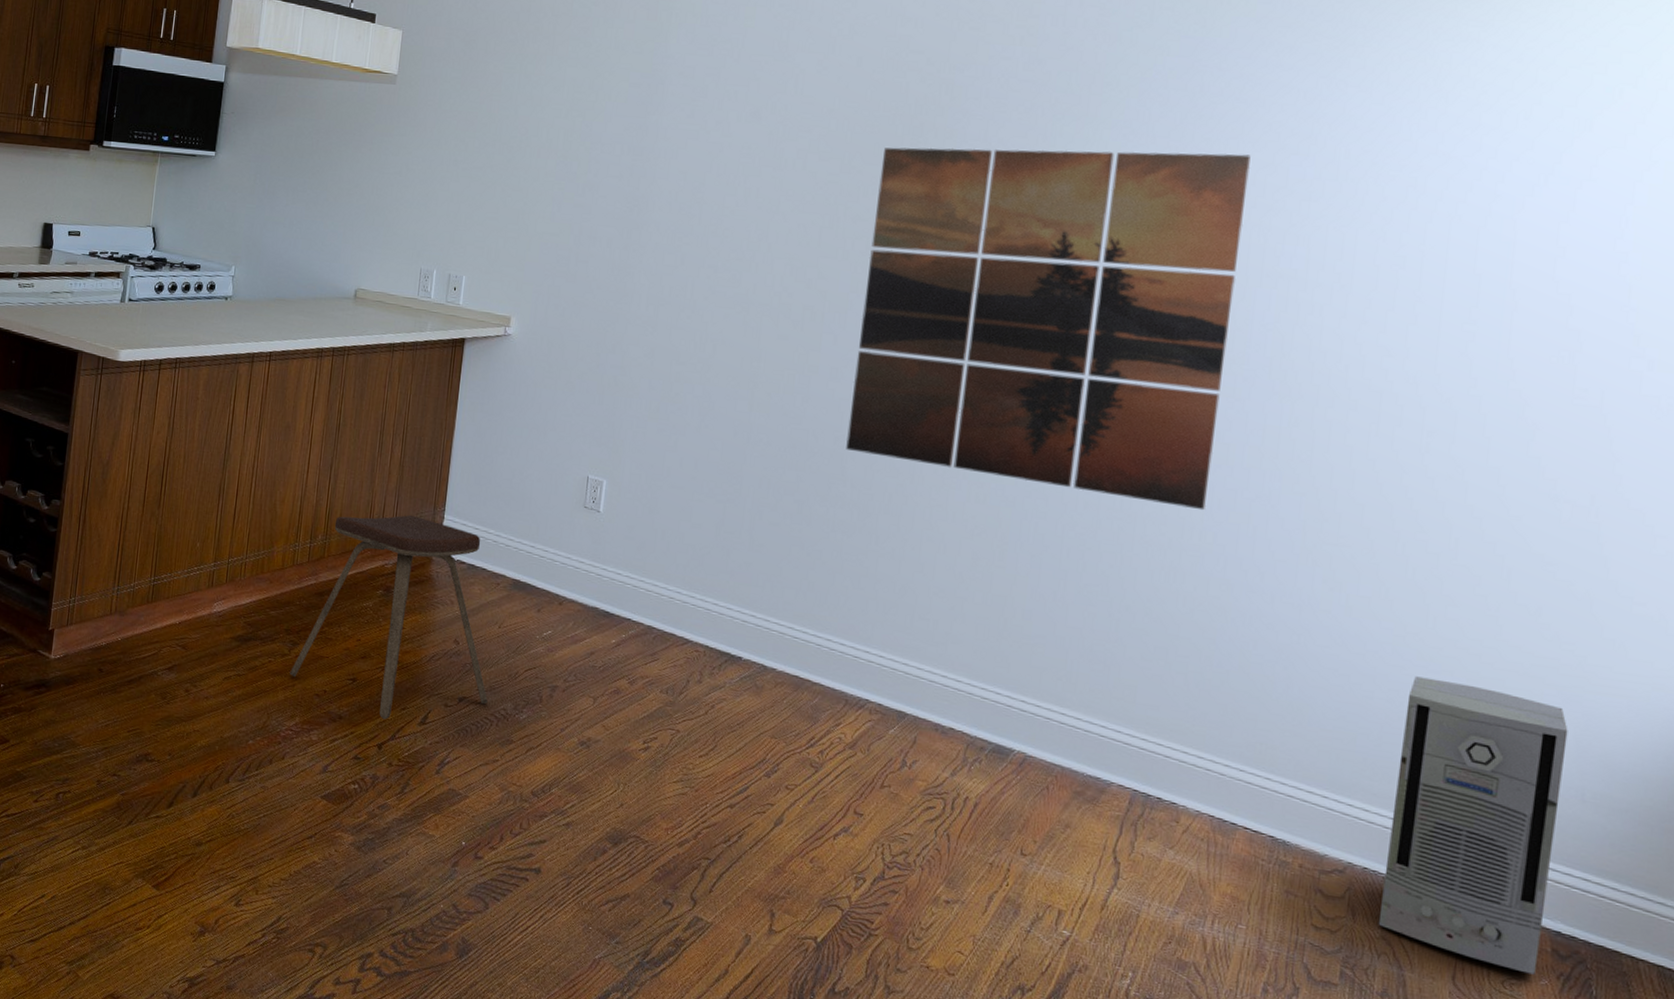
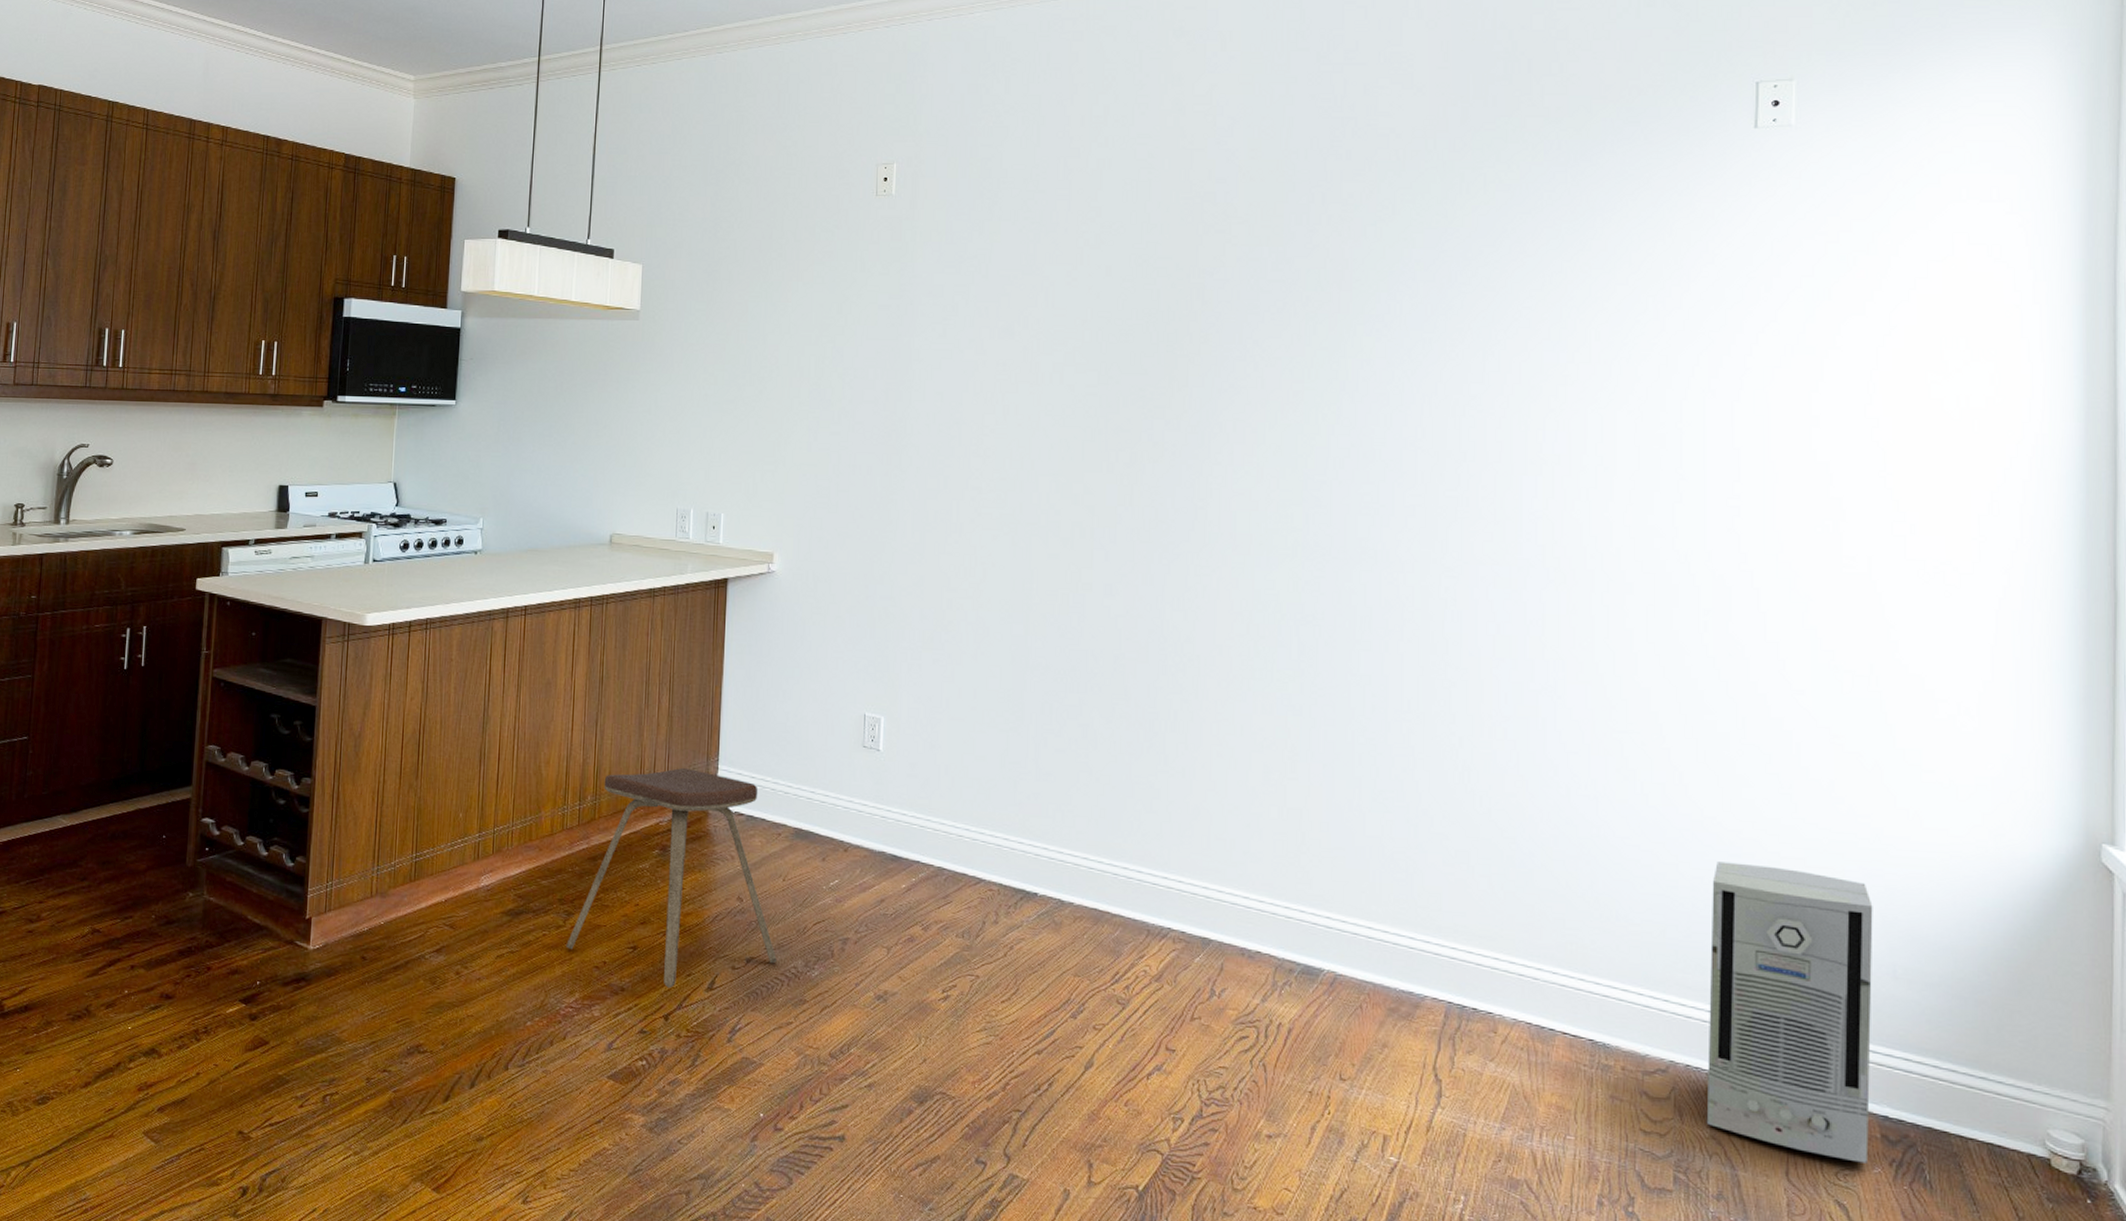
wall art: present [846,147,1251,511] -> none [1127,342,1504,706]

